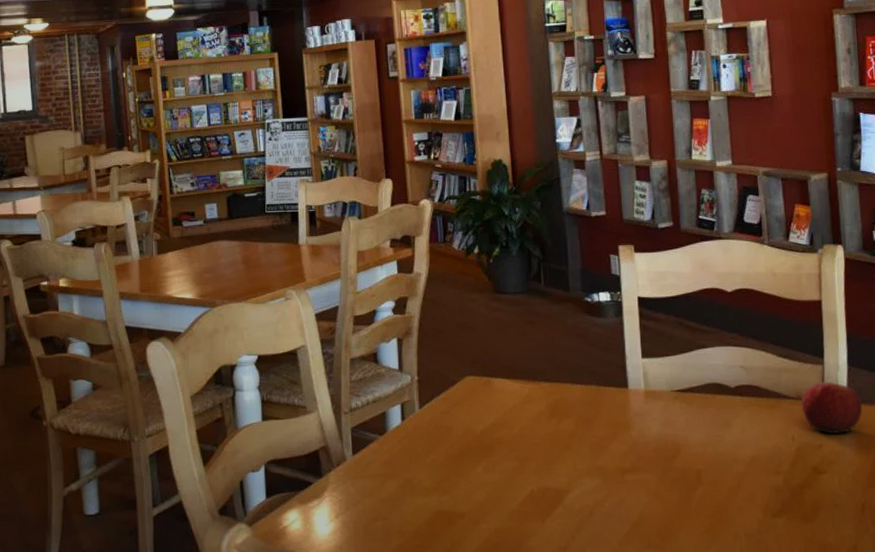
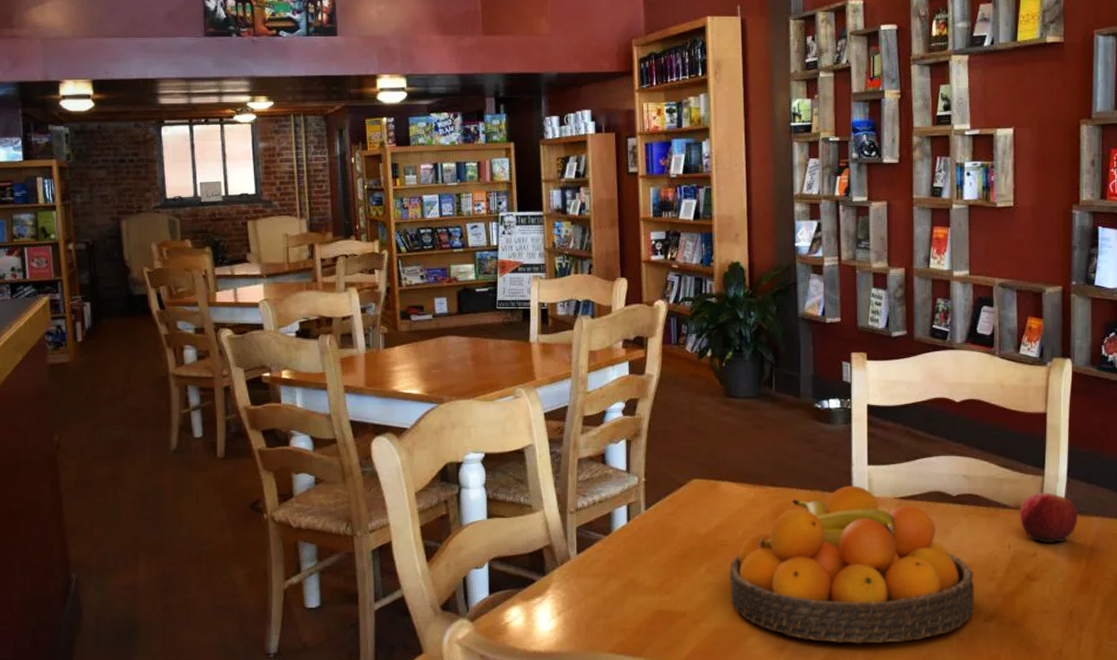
fruit bowl: none [507,379,762,543] -> present [729,485,975,644]

